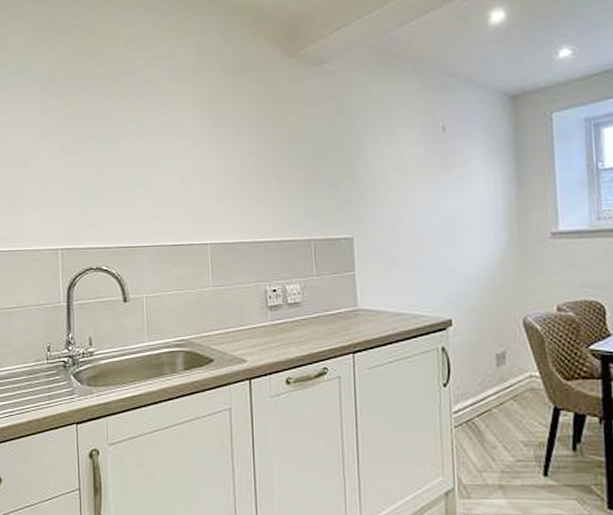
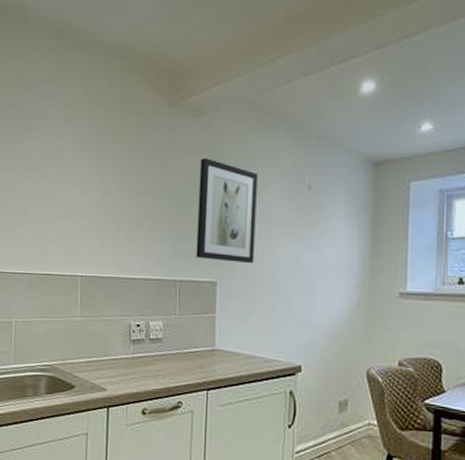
wall art: none [325,108,391,216] -> present [196,158,258,264]

